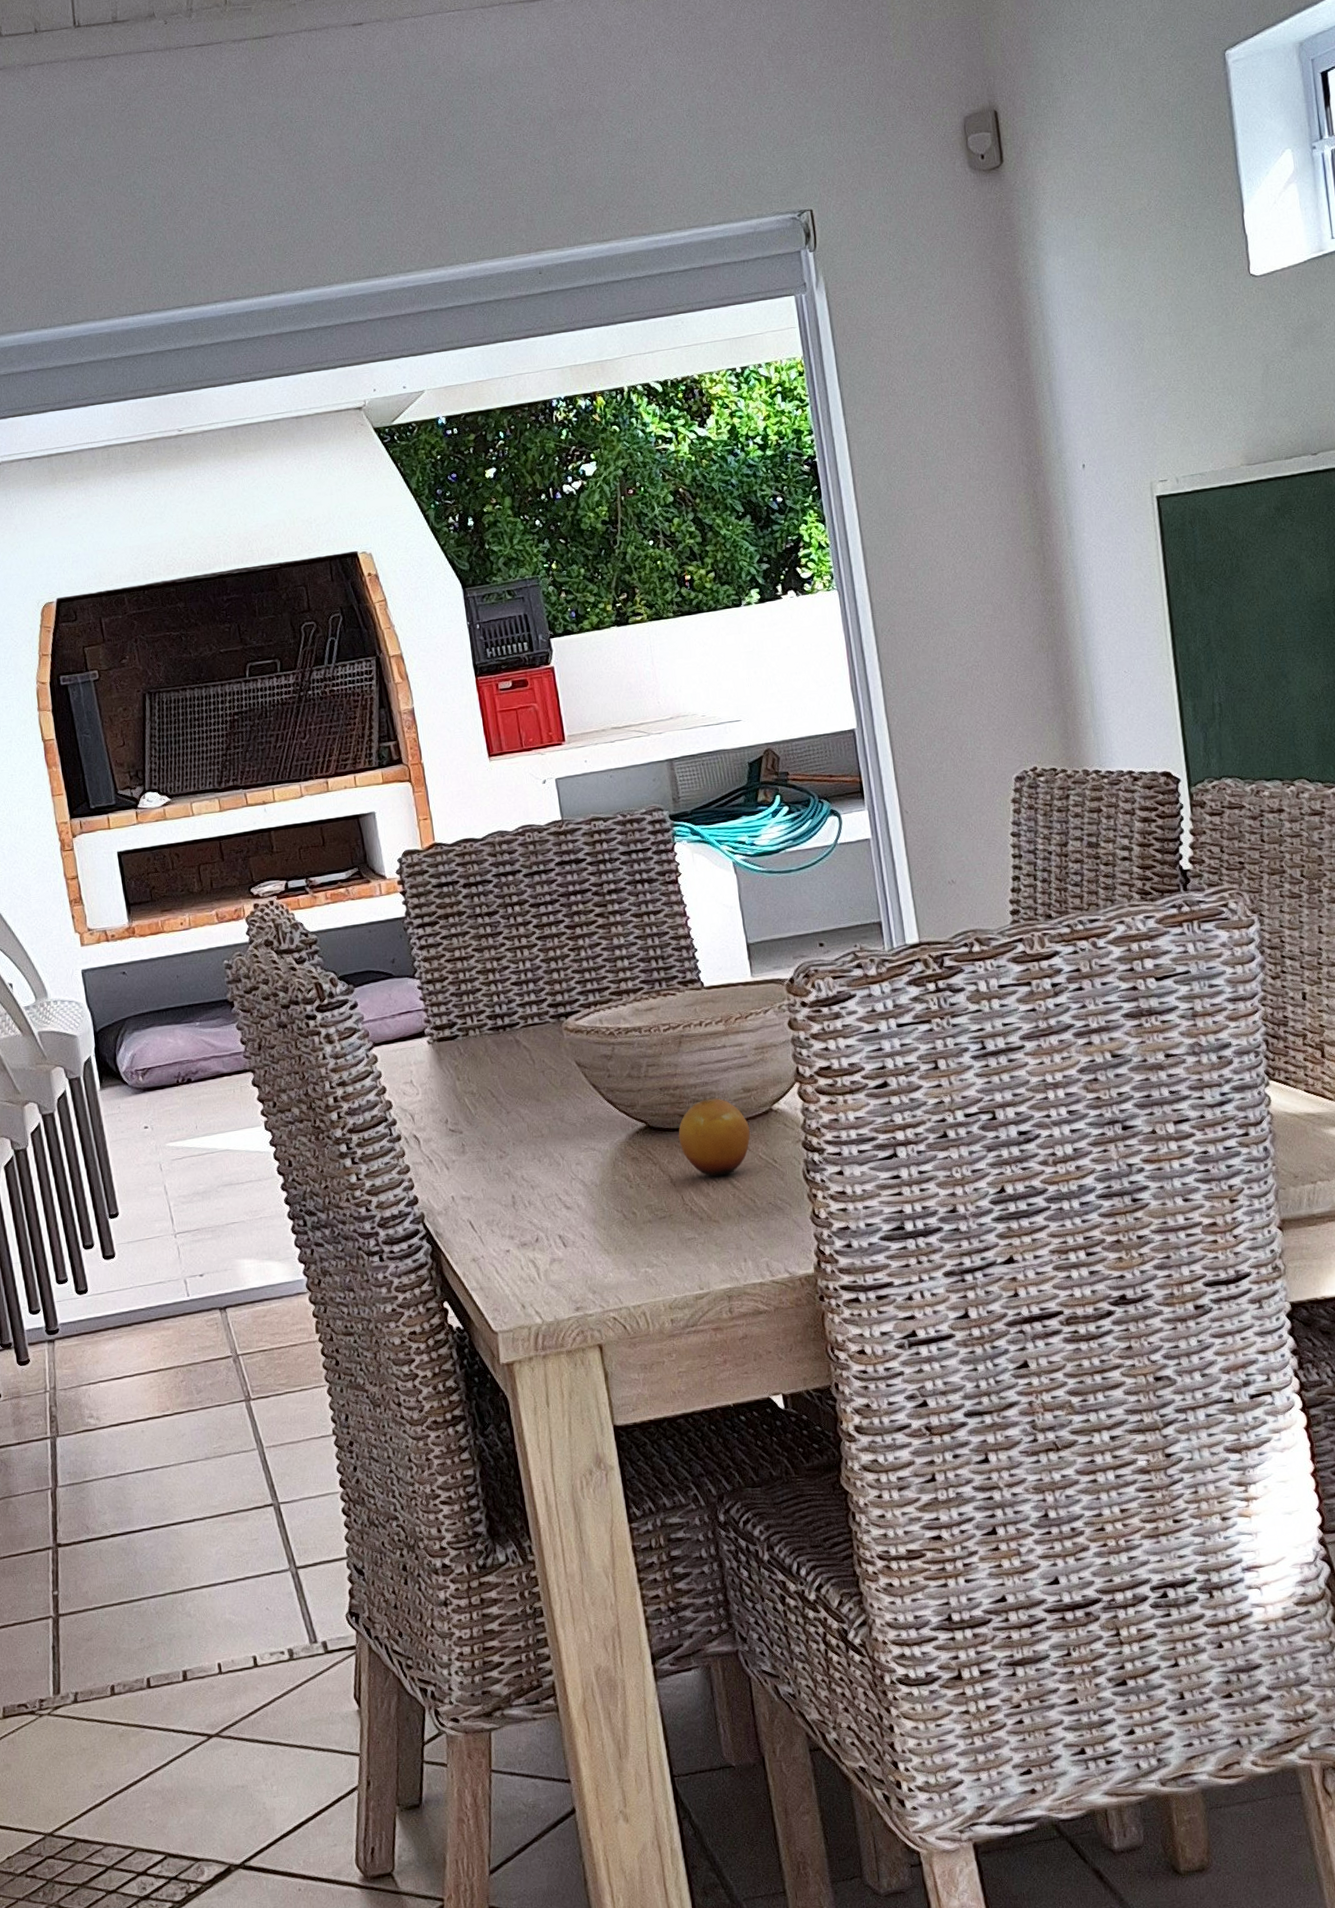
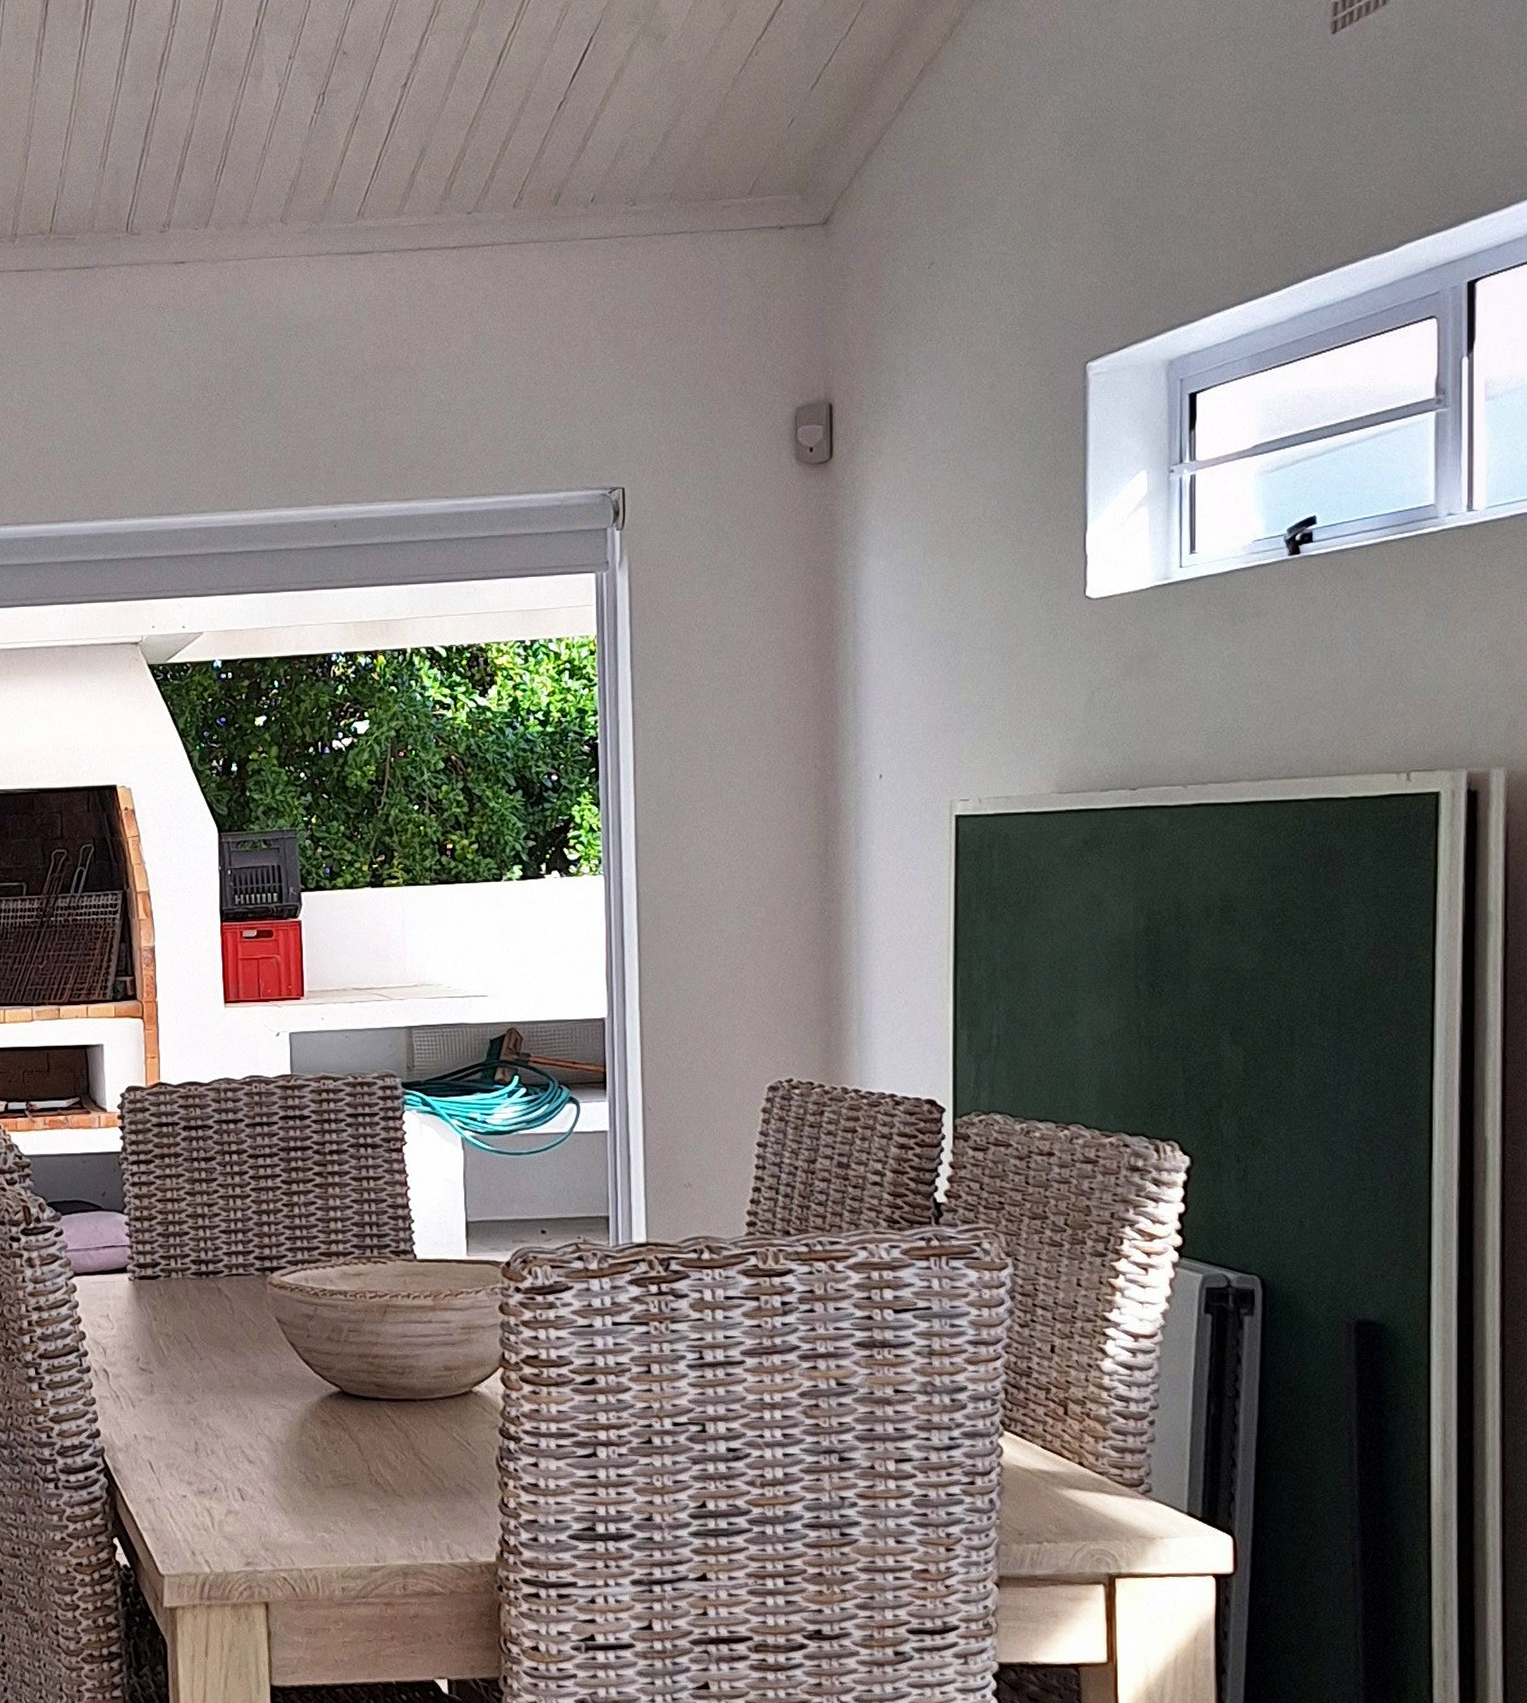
fruit: present [678,1098,750,1177] -> none [372,1372,446,1451]

